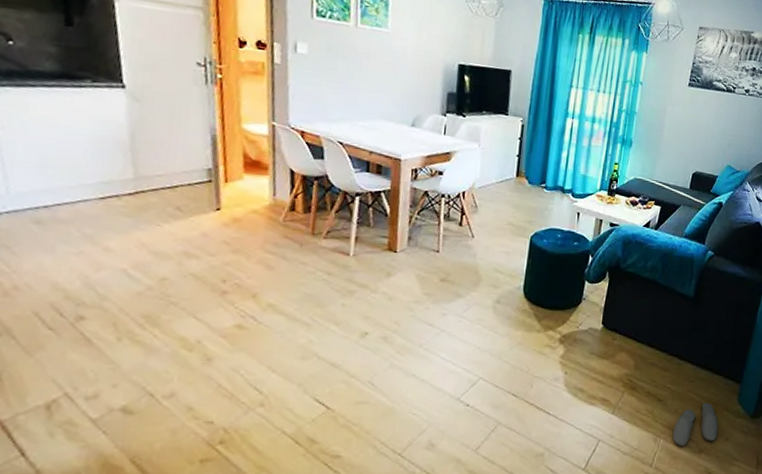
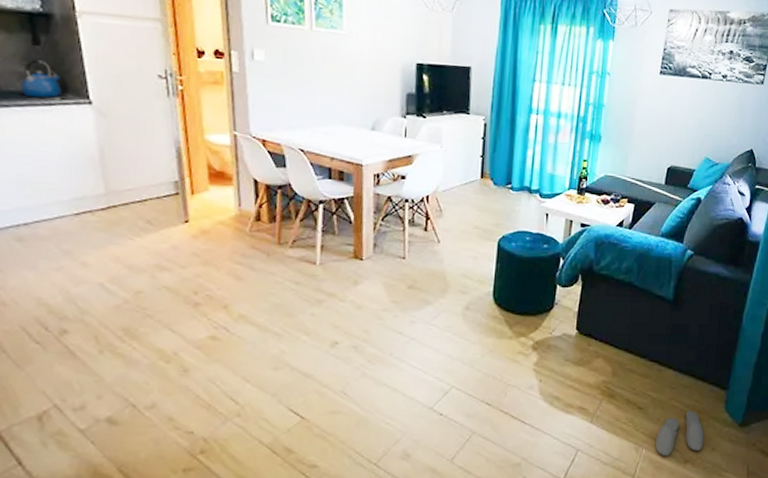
kettle: none [50,40,94,80] -> present [22,60,62,98]

